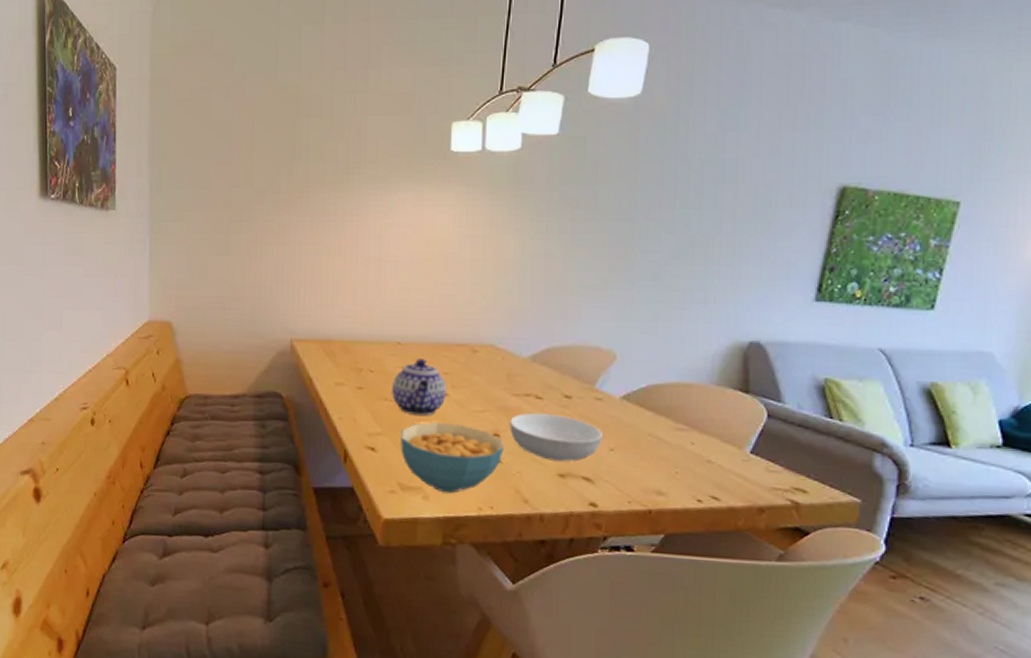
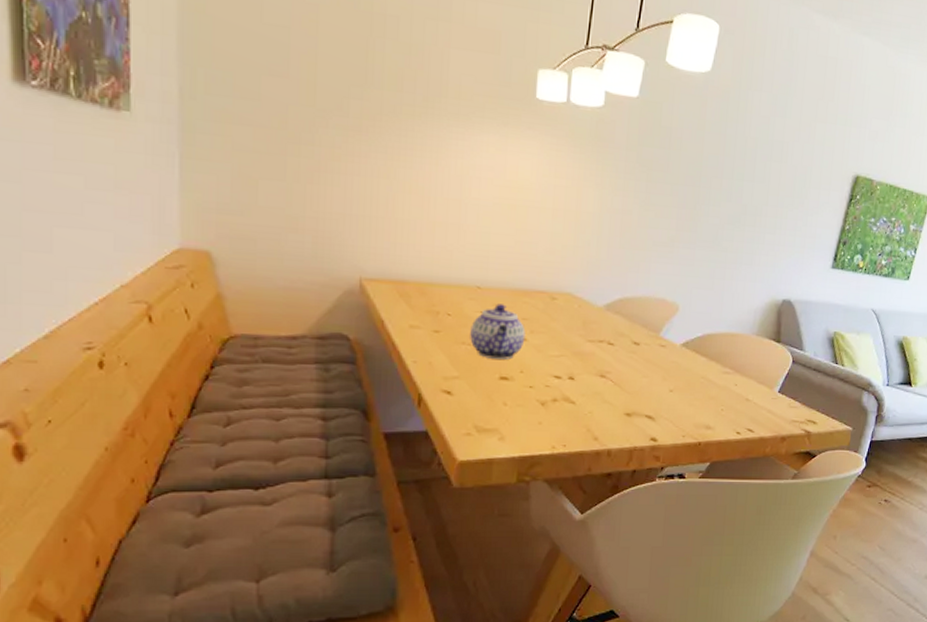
cereal bowl: present [400,422,504,494] -> none [477,366,578,434]
serving bowl: present [509,412,603,462] -> none [583,357,664,402]

